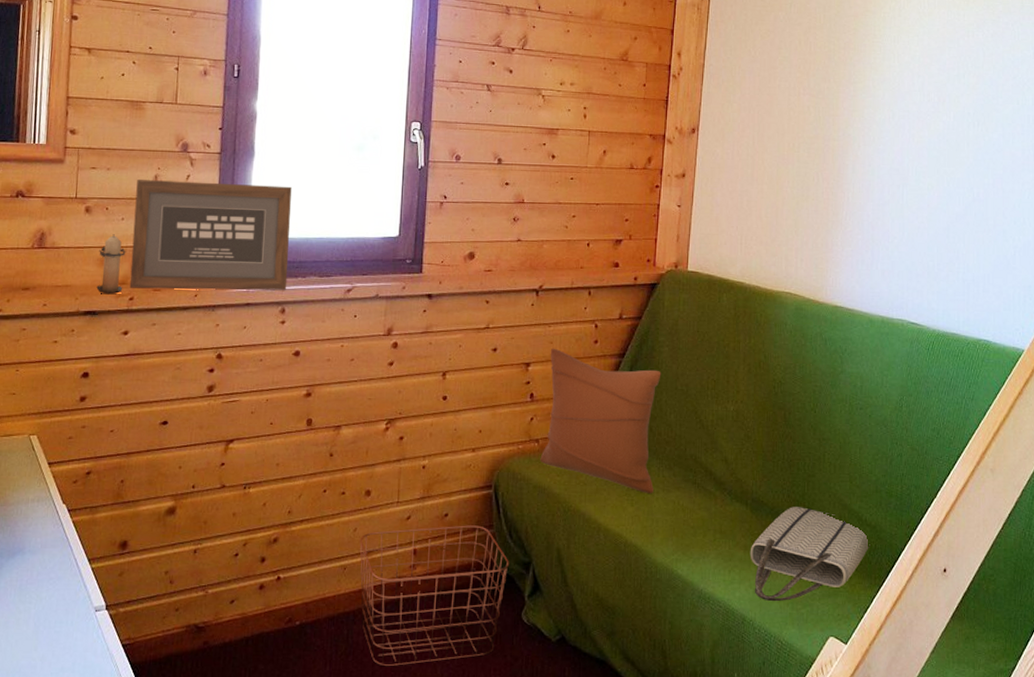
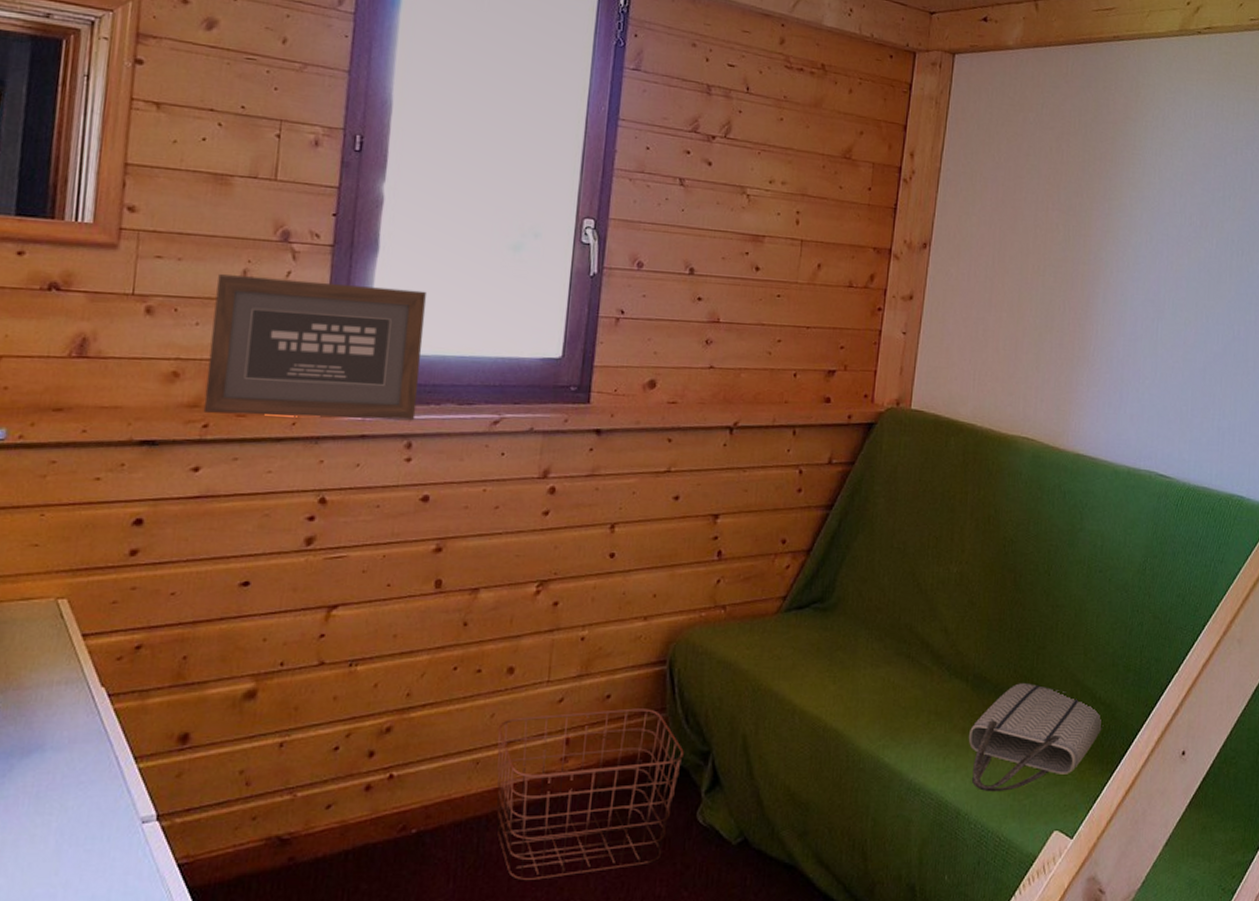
candle: present [96,234,127,295] -> none [157,343,202,420]
pillow: present [540,348,661,493] -> none [726,497,875,669]

